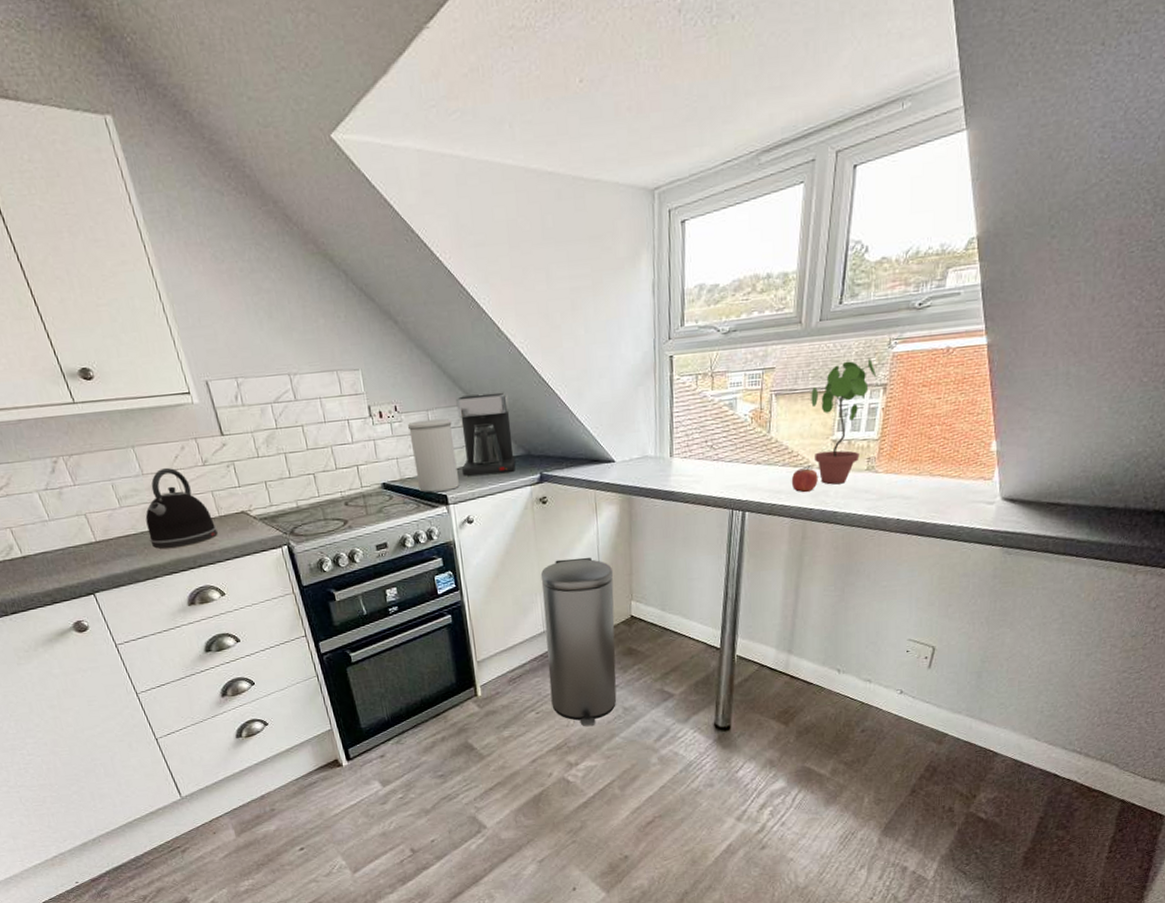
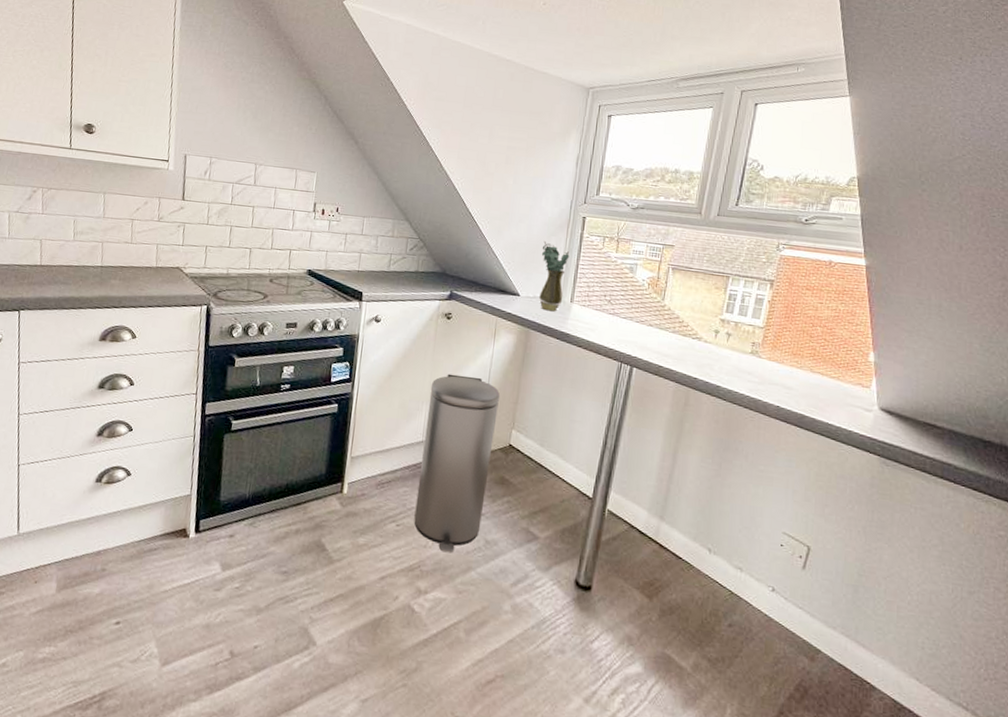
kettle: present [145,467,218,549] -> none [87,215,151,287]
canister: present [407,418,459,493] -> none [339,223,383,289]
coffee maker: present [456,392,516,476] -> none [380,211,437,285]
vase: none [630,394,662,472] -> present [539,241,570,312]
fruit: present [791,466,818,492] -> none [679,338,705,362]
potted plant: present [811,359,876,485] -> none [703,253,764,361]

